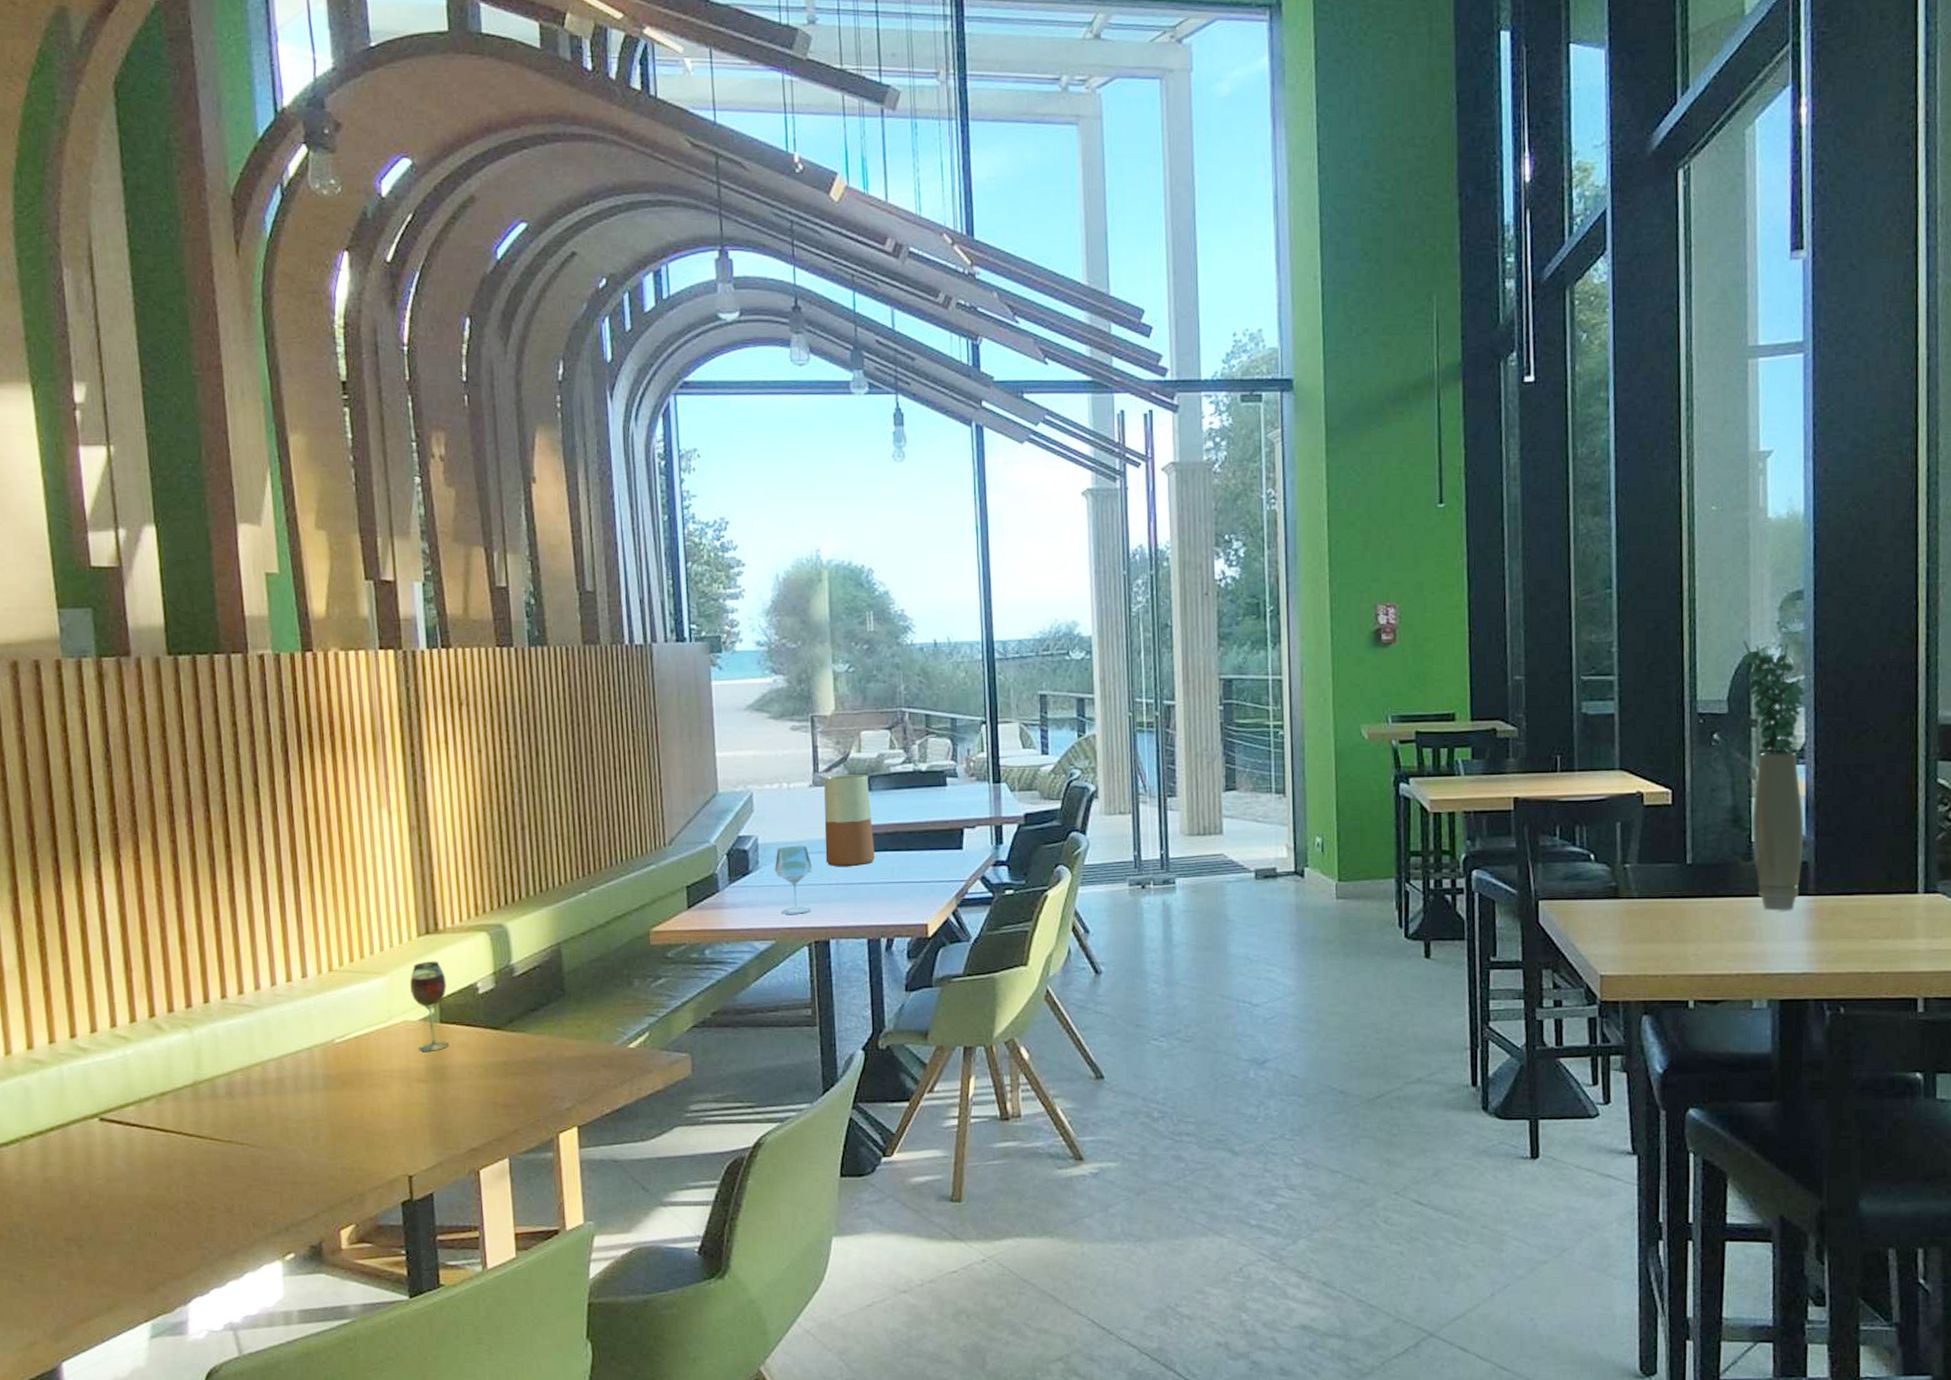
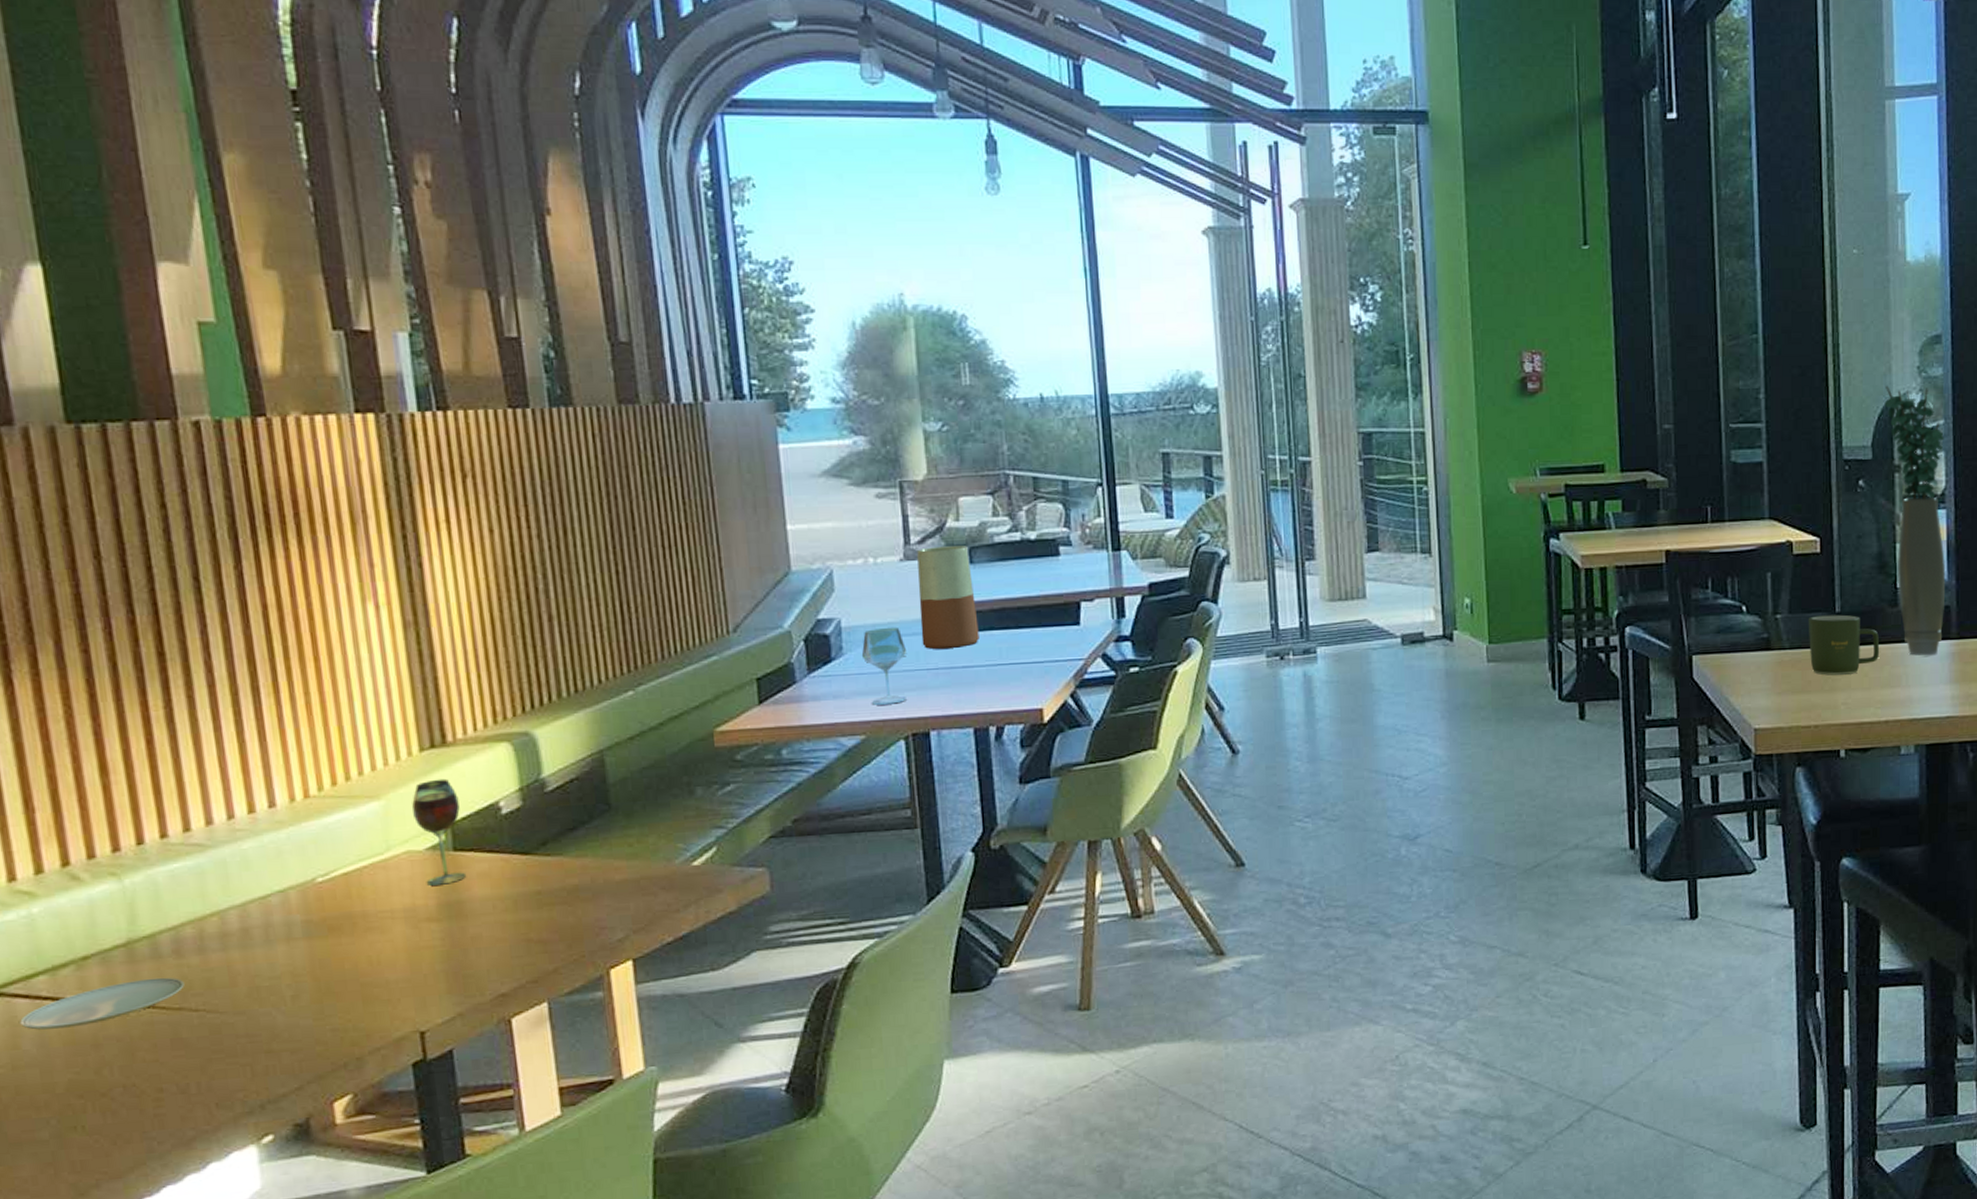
plate: none [114,1114,234,1150] -> present [20,977,185,1030]
mug: none [1657,866,1733,926] -> present [1808,614,1880,676]

